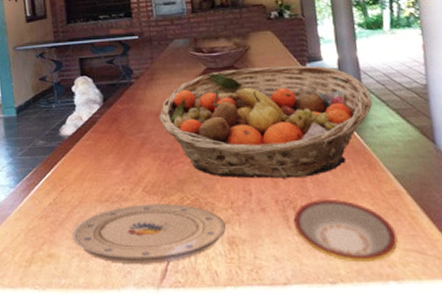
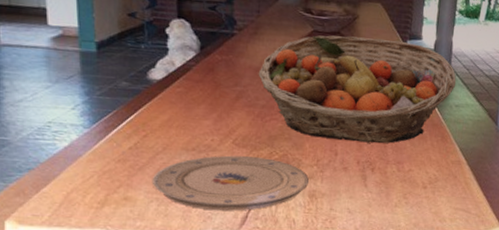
plate: present [293,198,398,263] -> none [369,162,452,218]

